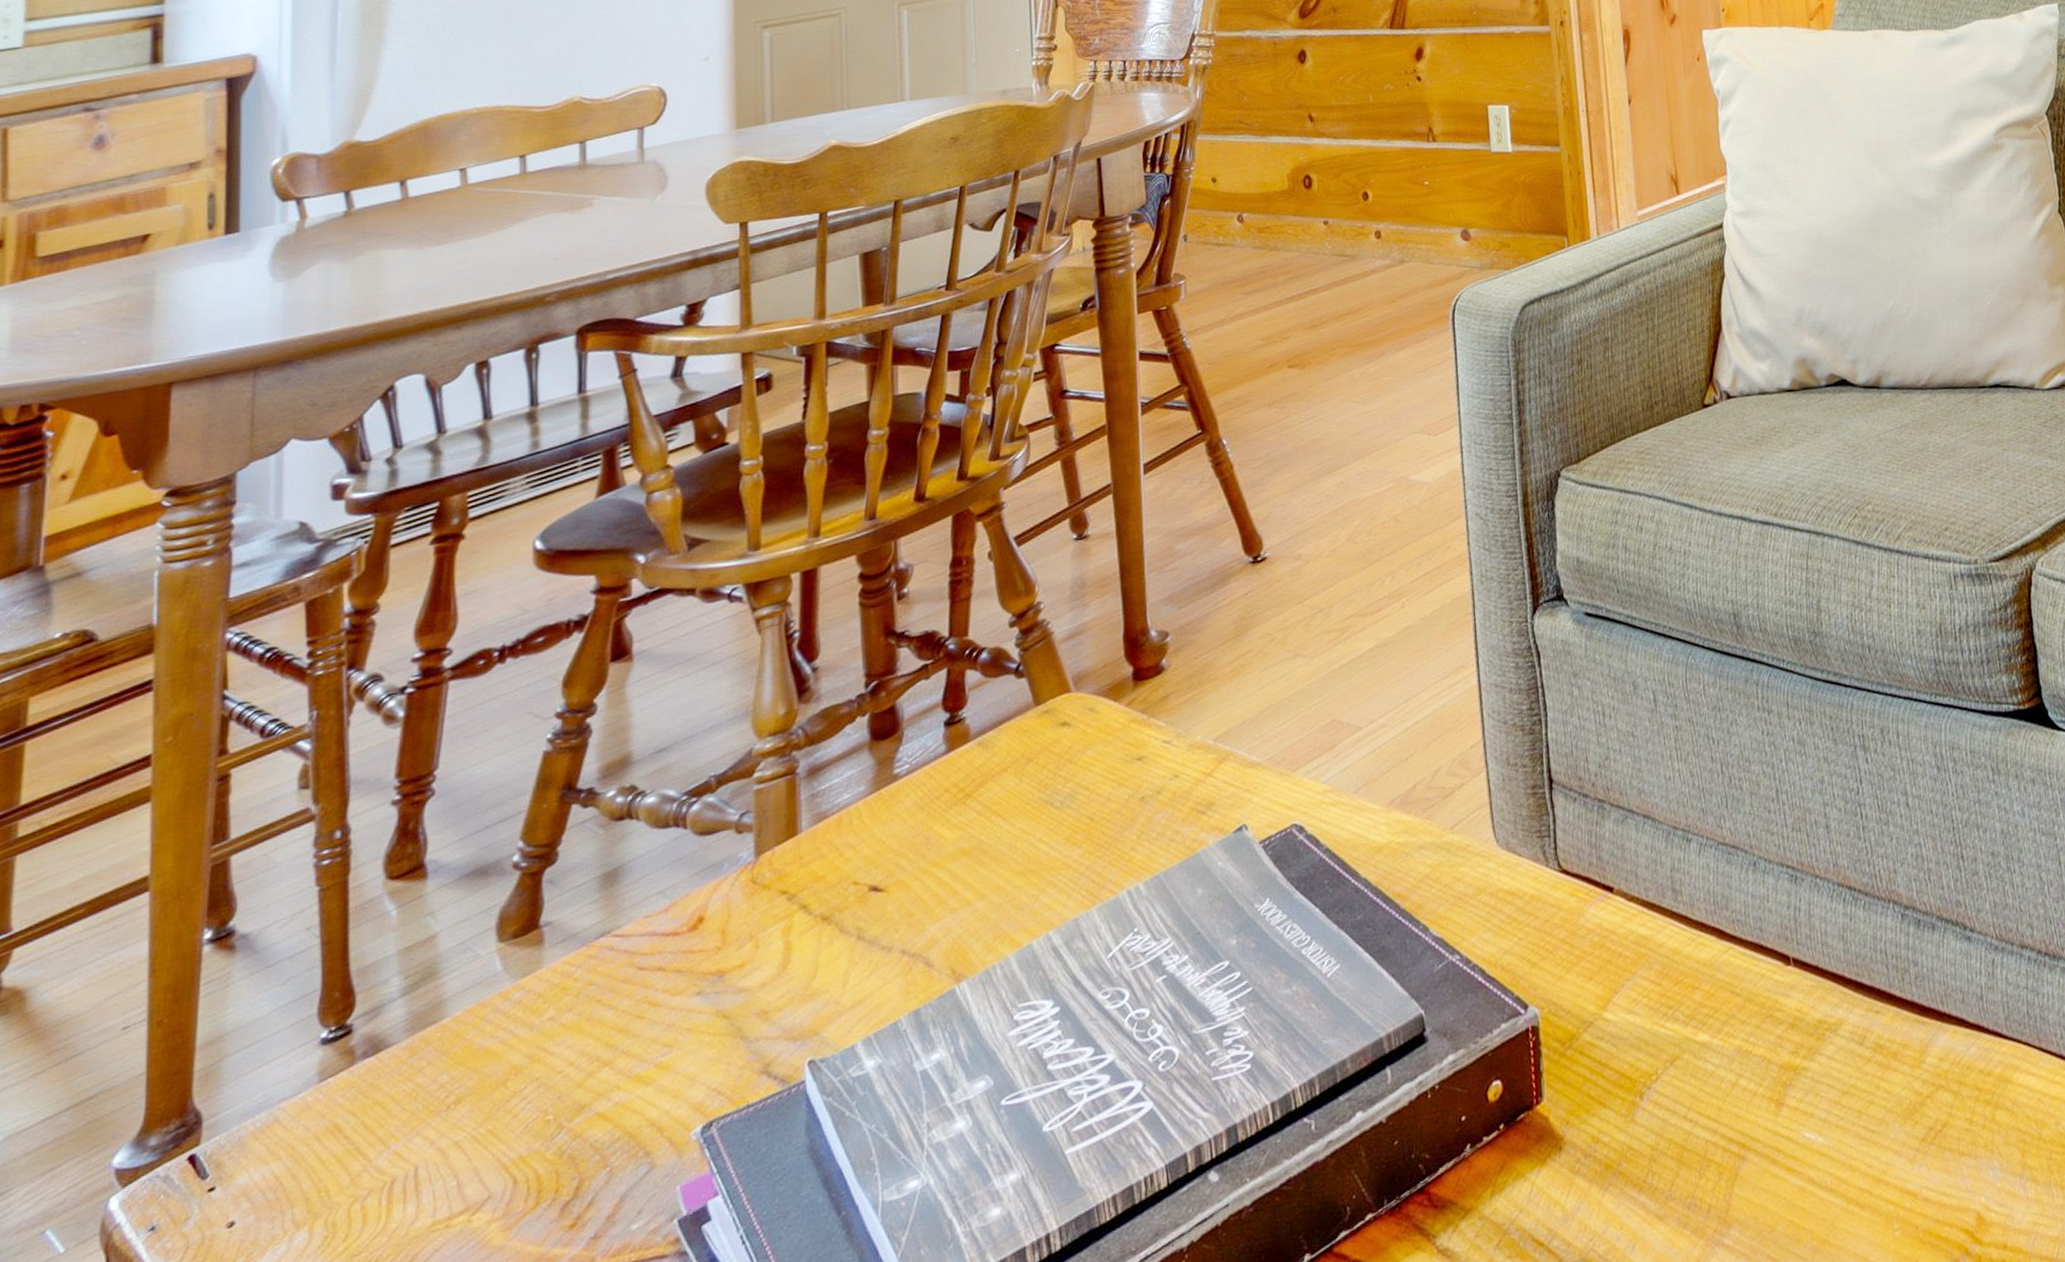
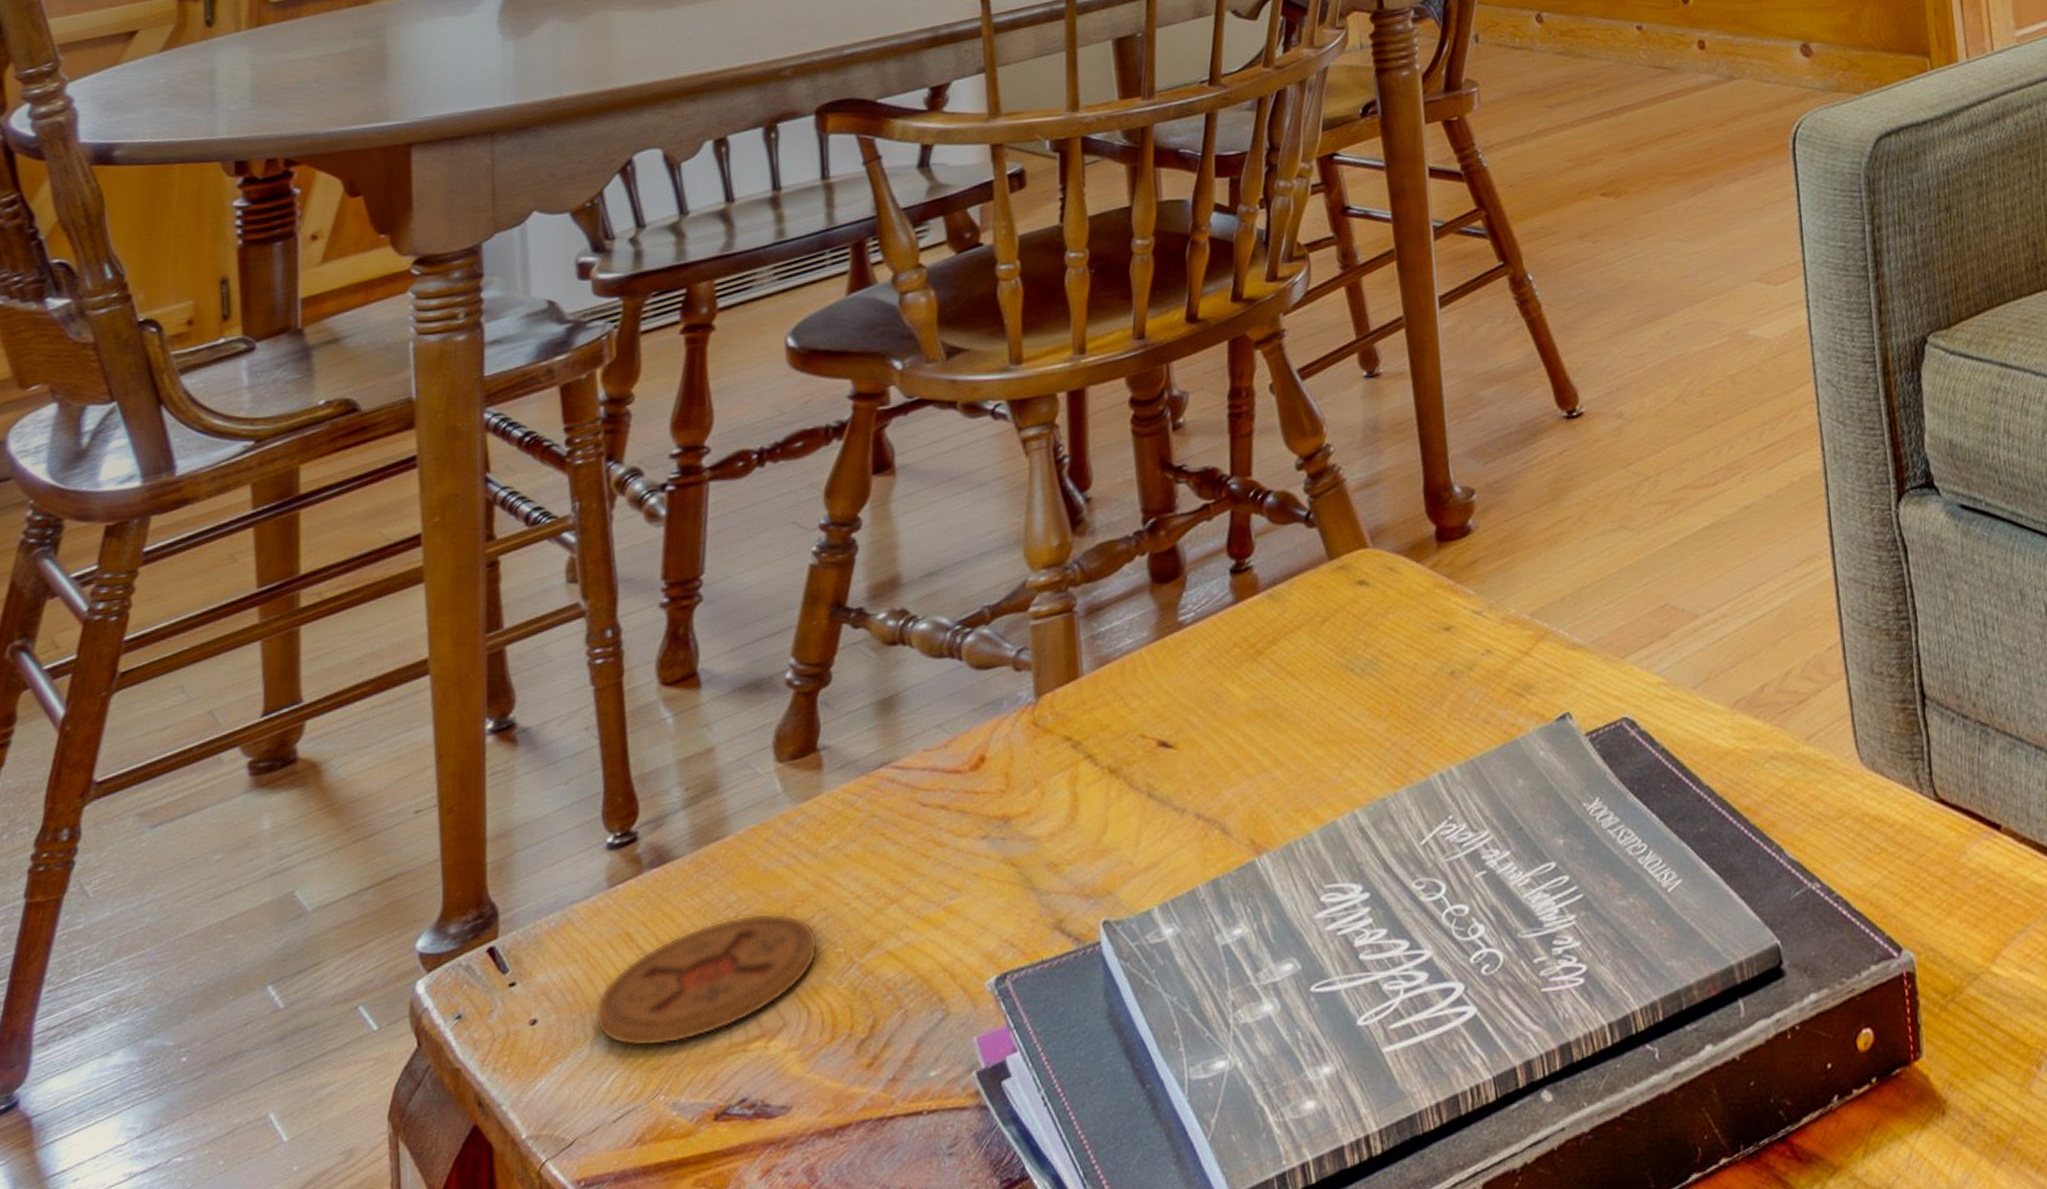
coaster: none [295,1088,529,1237] -> present [594,912,819,1047]

